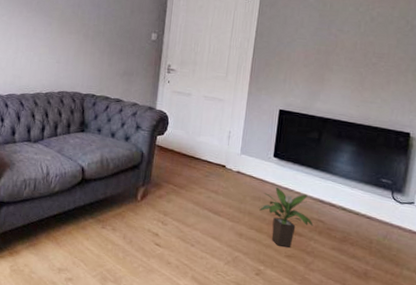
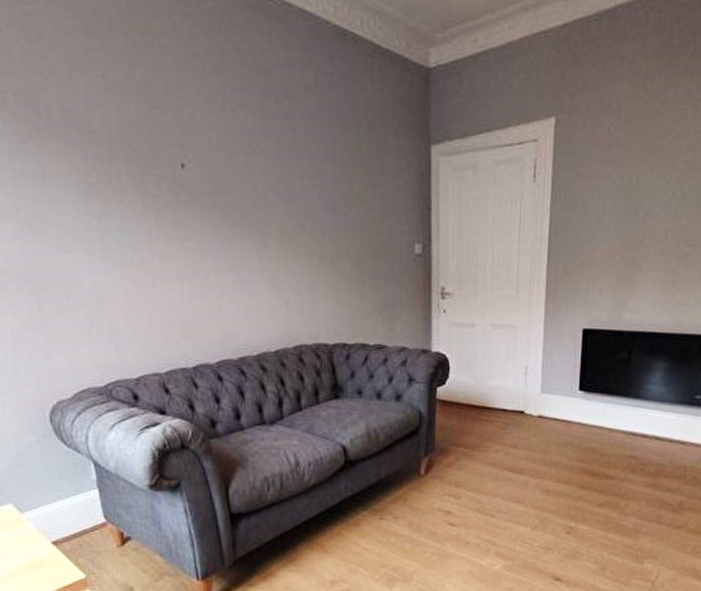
potted plant: present [258,187,314,248] -> none [565,427,626,496]

